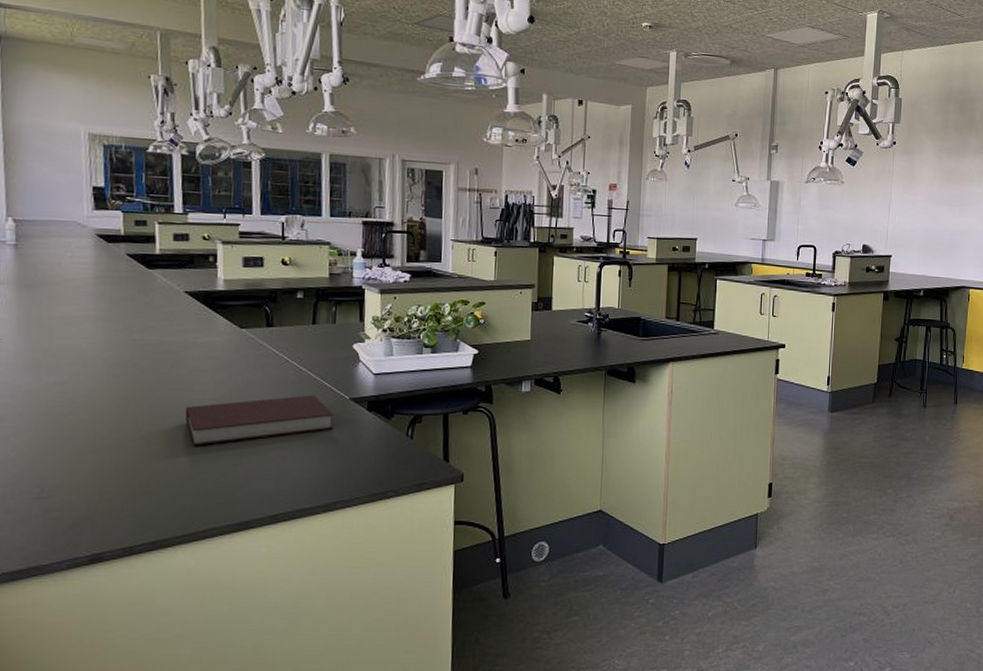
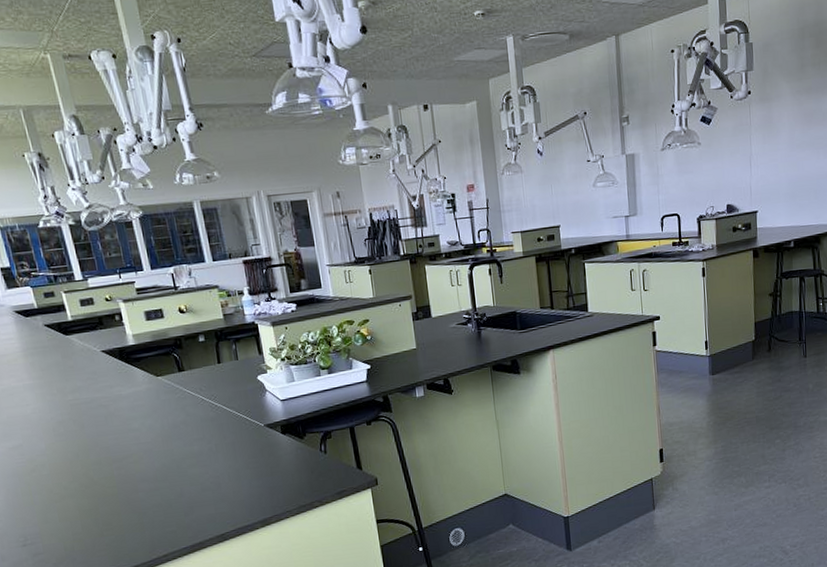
notebook: present [185,395,334,446] -> none [125,426,255,485]

